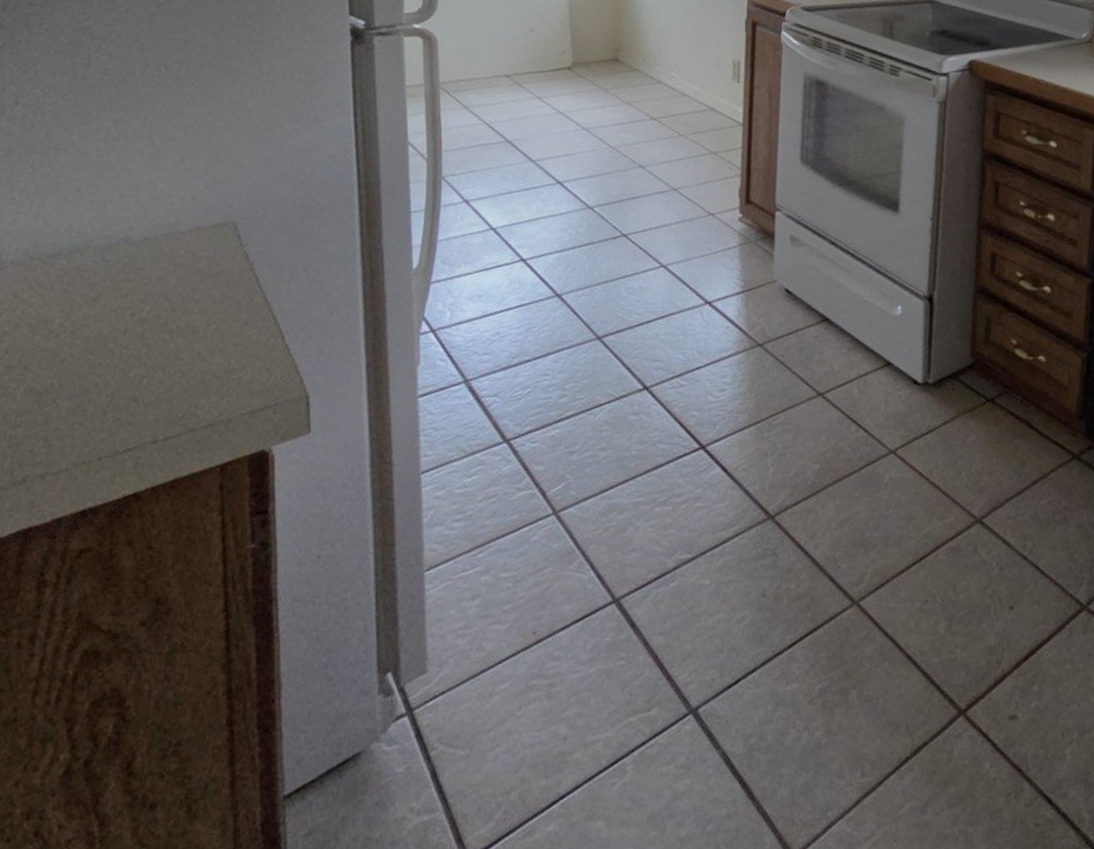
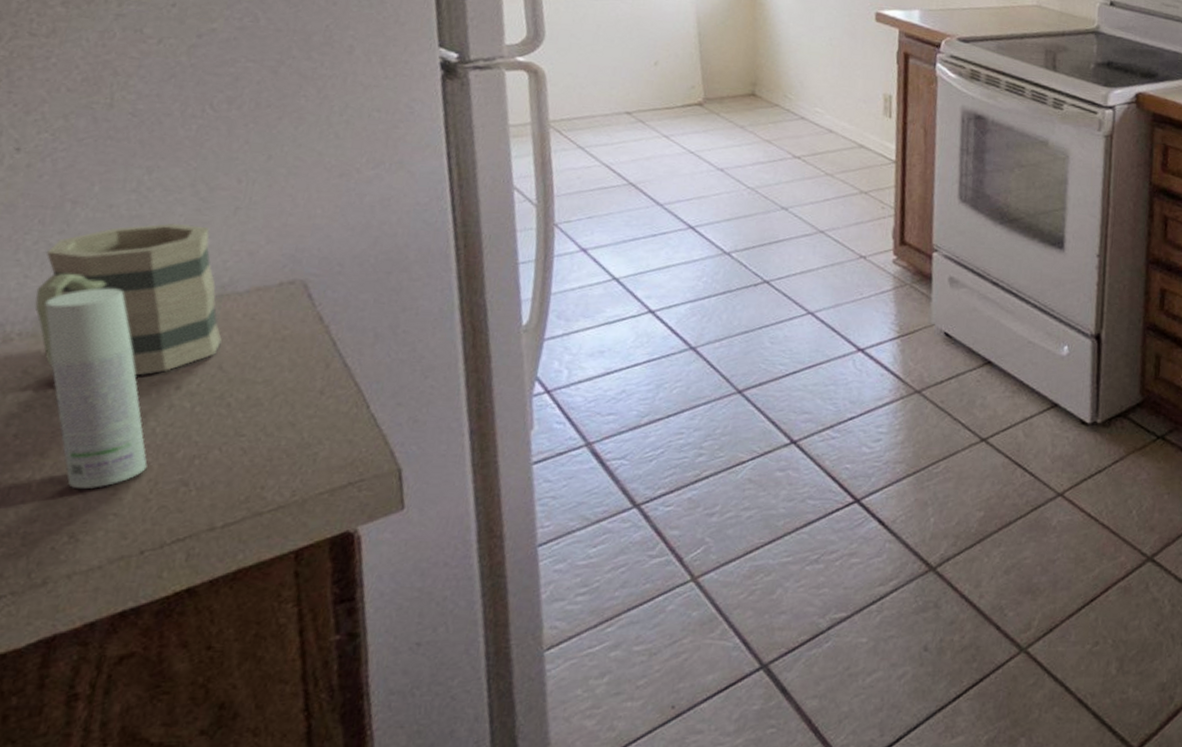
mug: none [24,169,168,303] -> present [34,223,222,376]
bottle: none [32,224,107,401] -> present [45,288,148,490]

